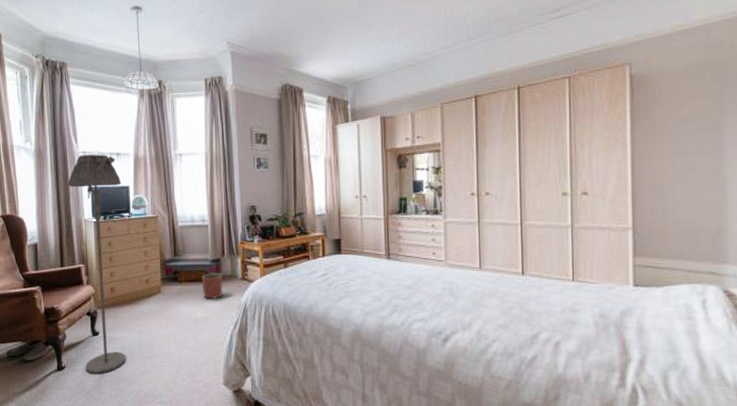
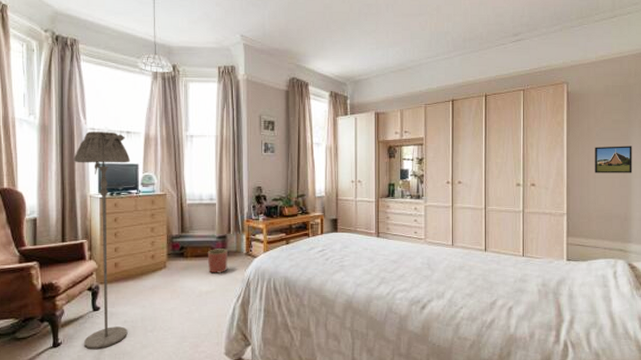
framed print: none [671,138,728,176] -> present [595,146,632,173]

